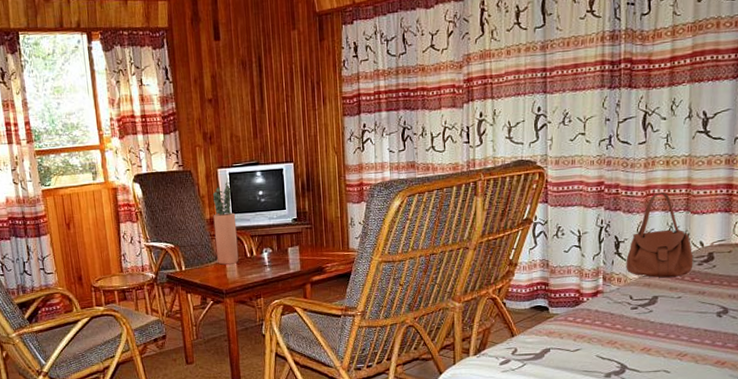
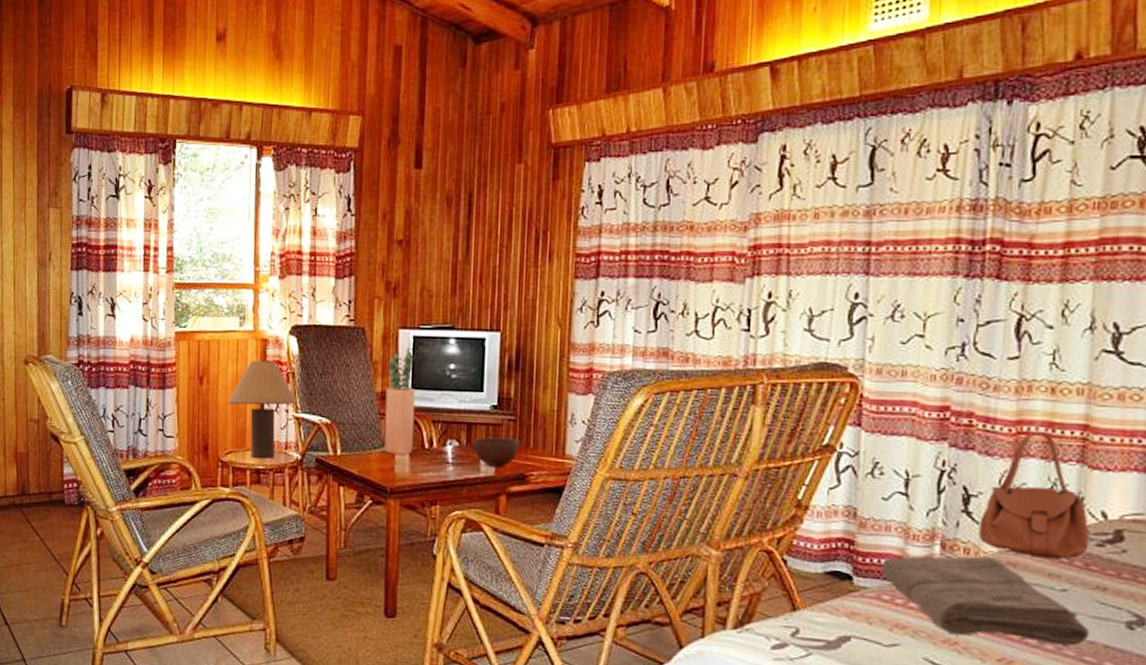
table lamp: none [92,204,147,281] -> present [228,360,297,459]
bowl: none [282,241,316,265] -> present [472,437,520,468]
towel: none [566,282,696,337] -> present [881,556,1090,646]

